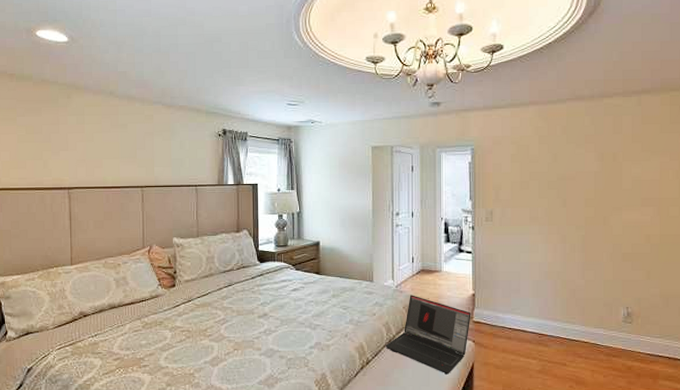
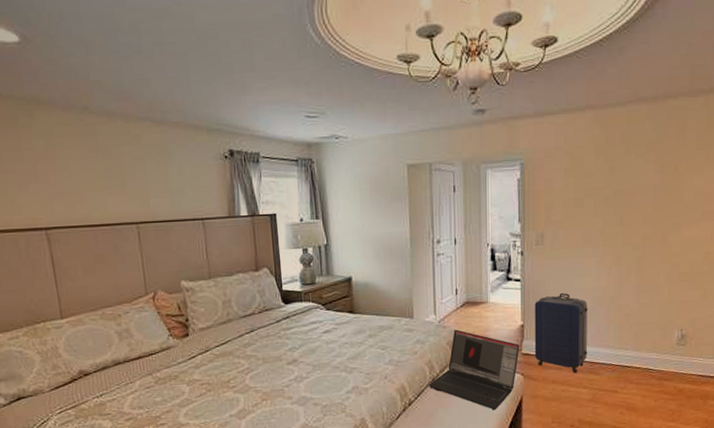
suitcase: none [485,265,536,344] -> present [534,292,588,374]

